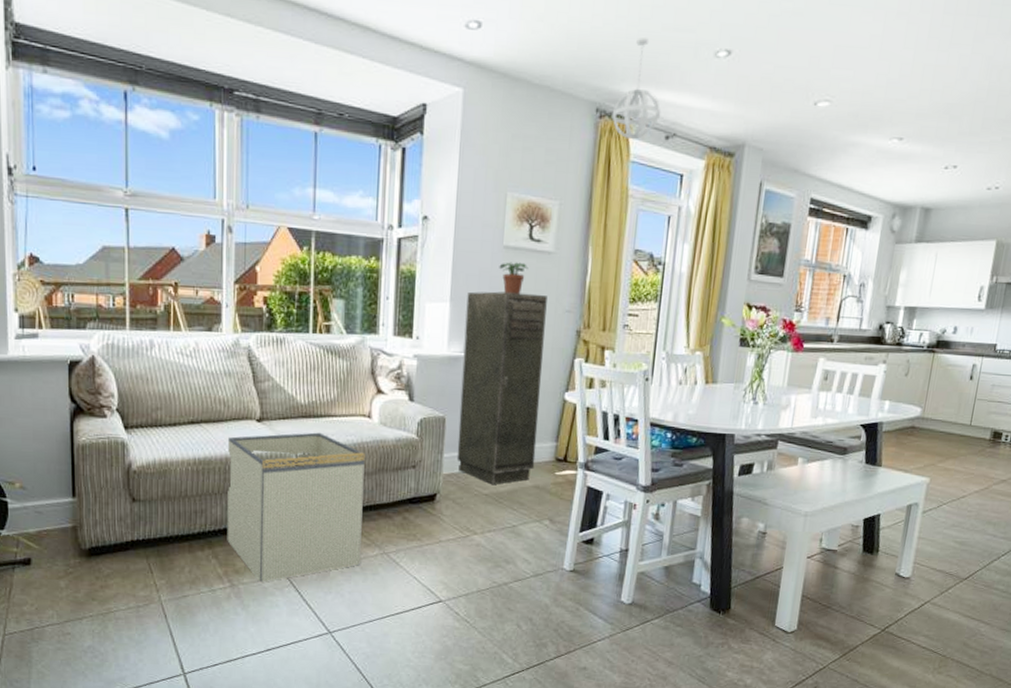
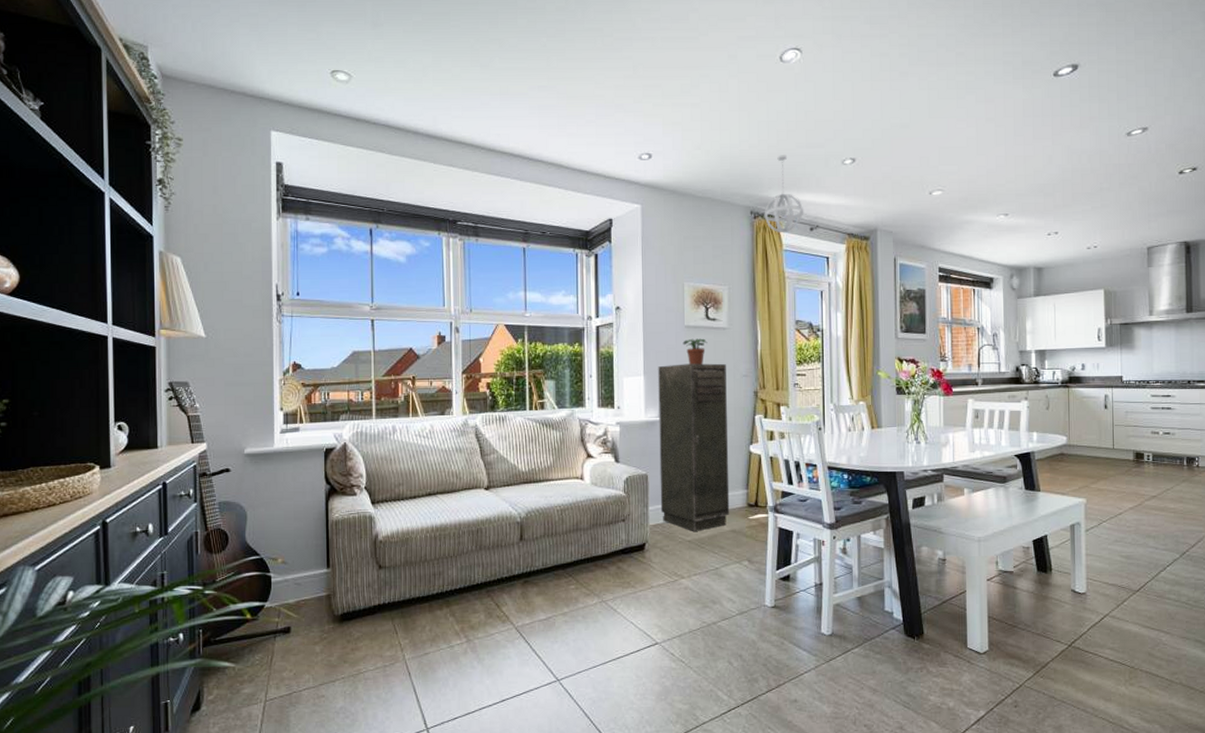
storage bin: present [227,432,365,582] -> none [461,495,583,636]

